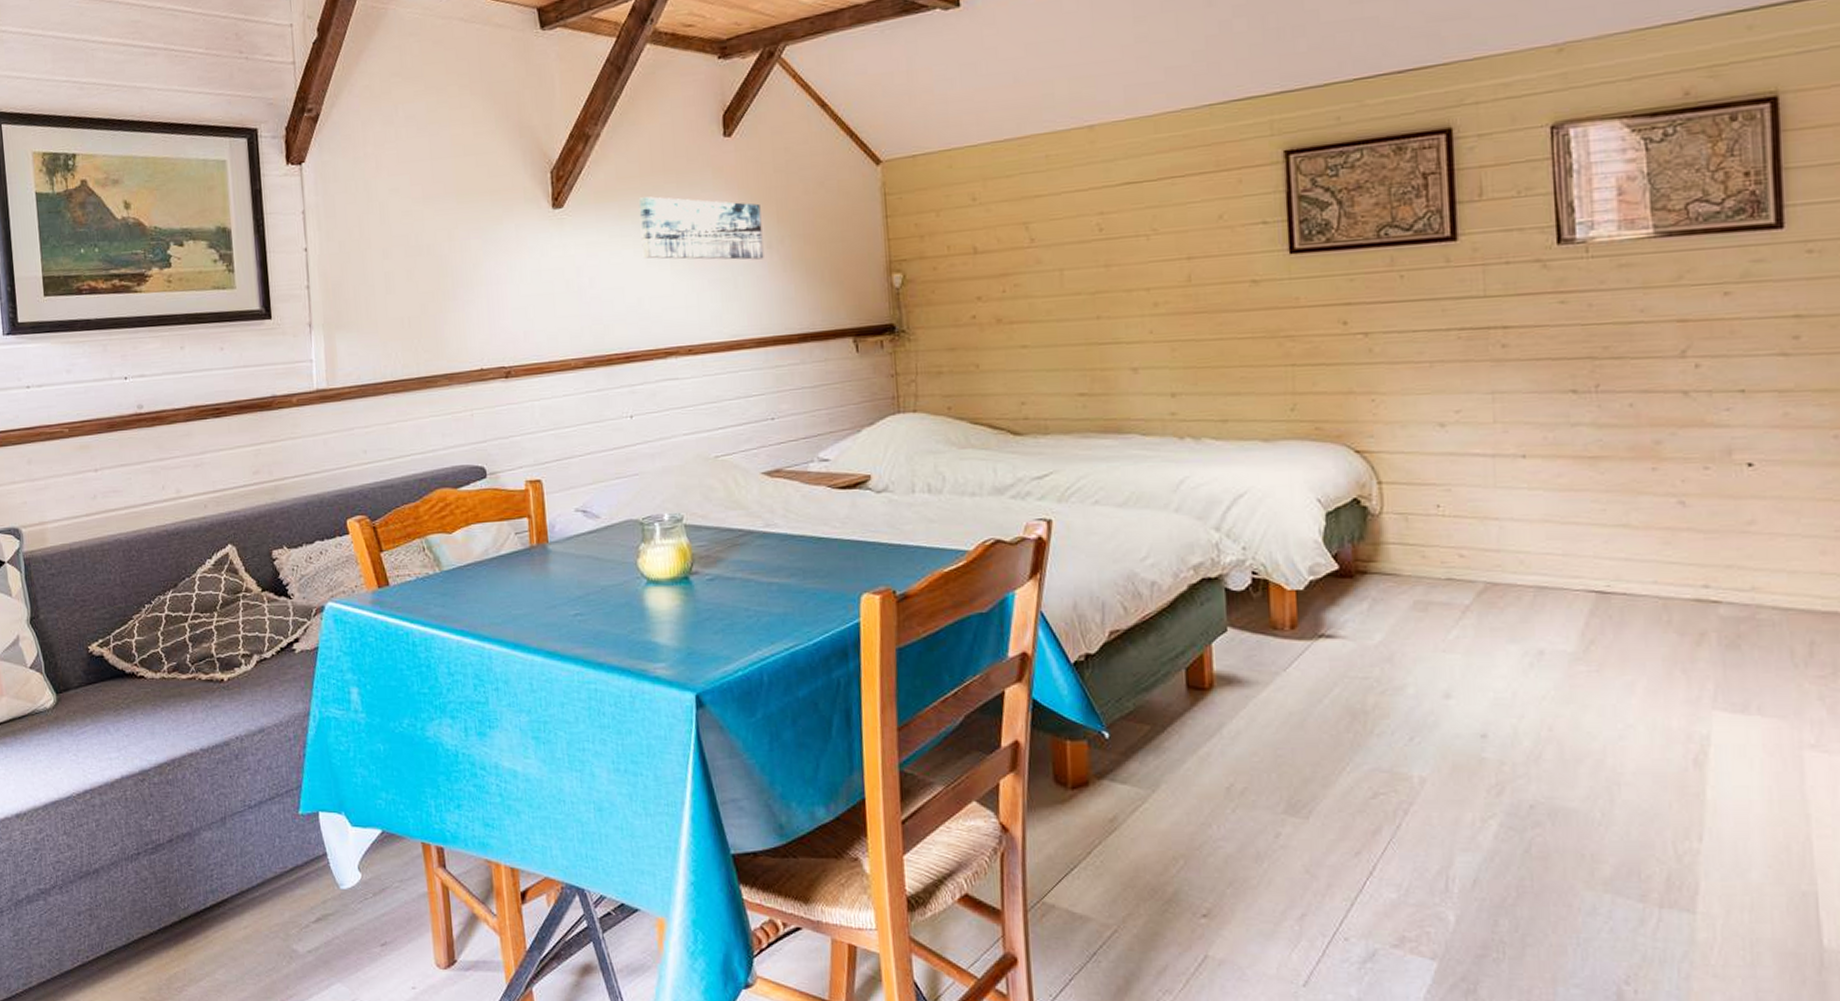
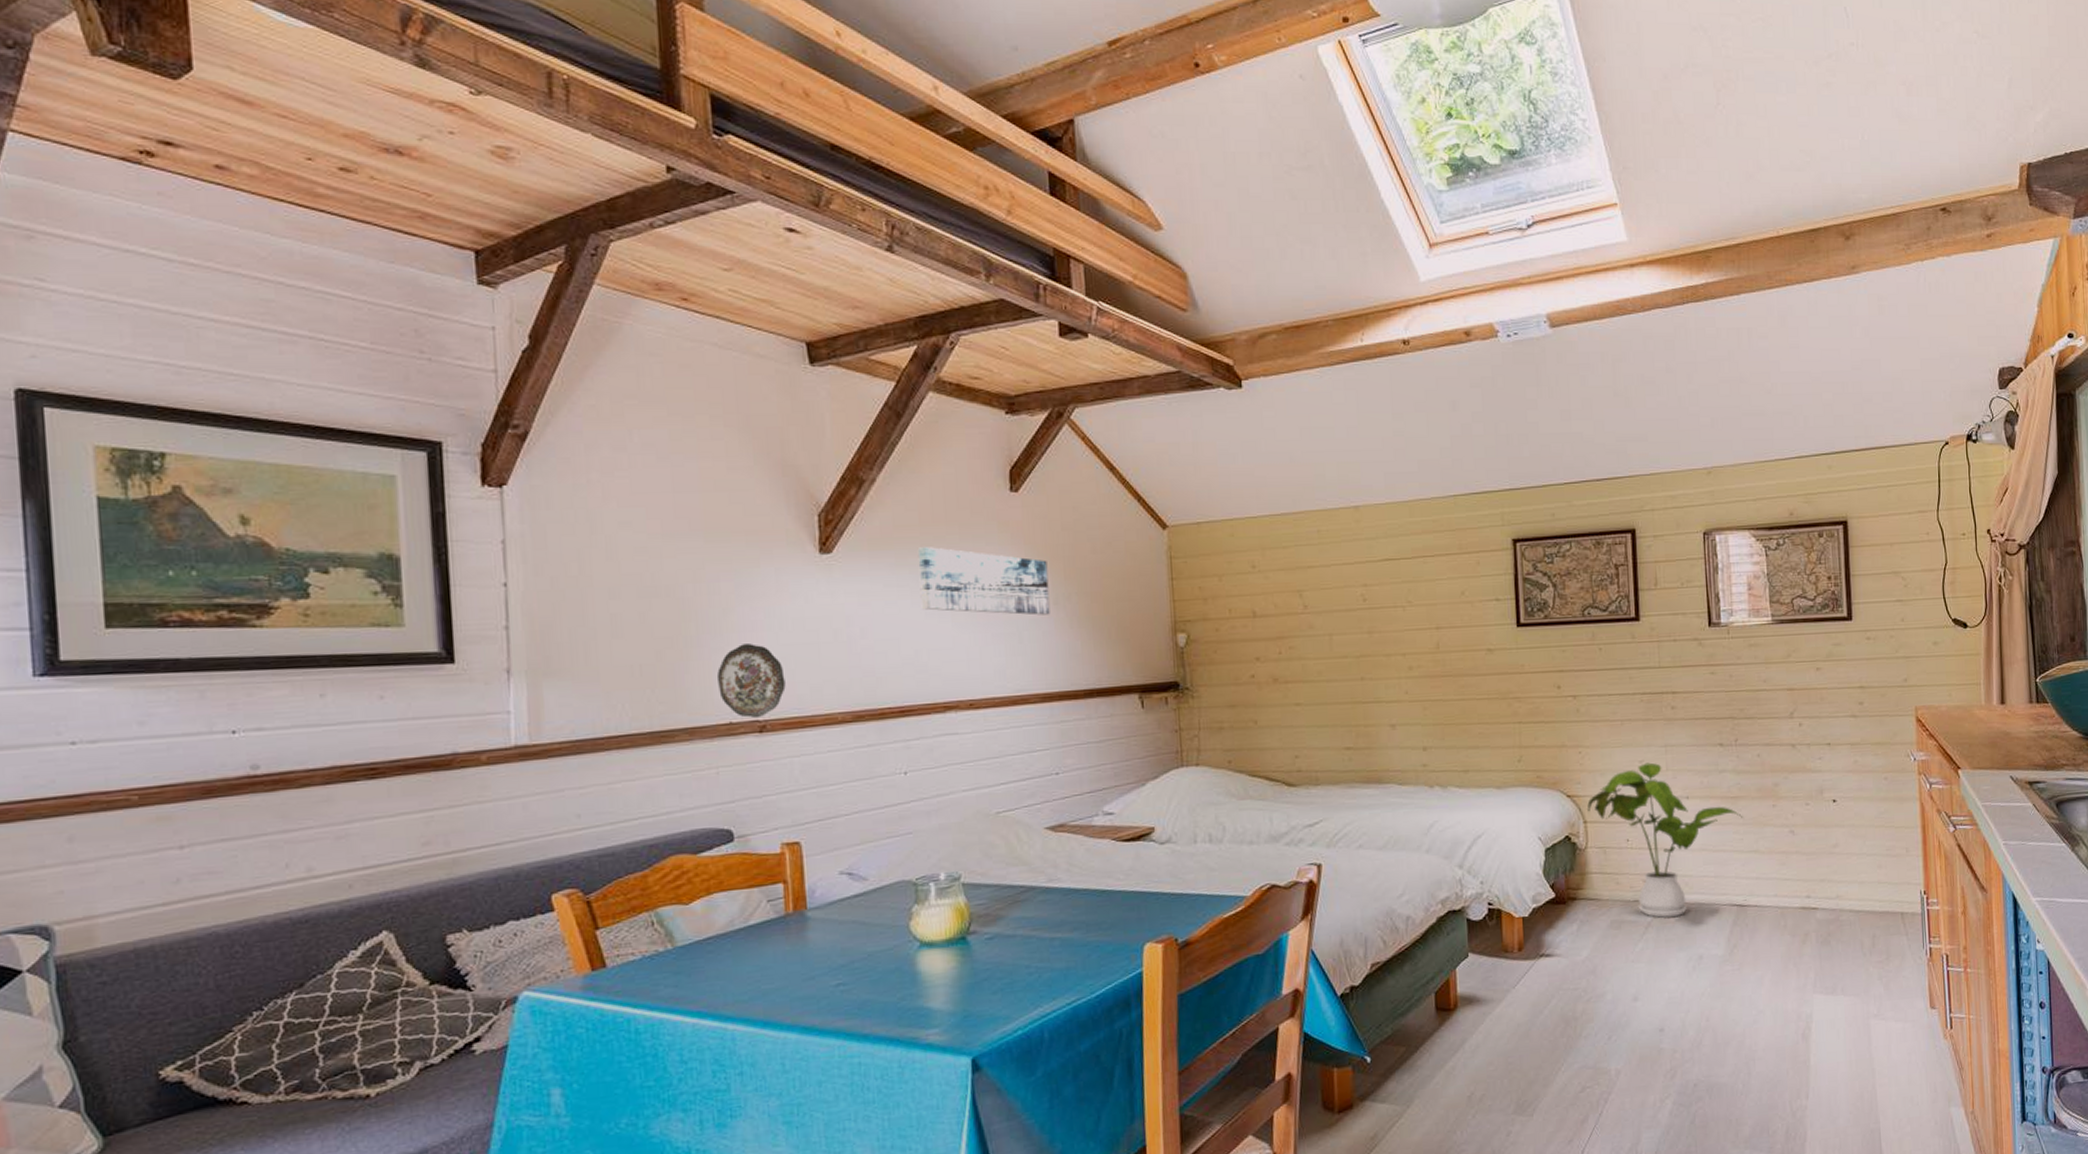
decorative plate: none [470,296,526,365] -> present [717,644,786,719]
house plant: none [1383,412,1607,601] -> present [1587,762,1744,918]

